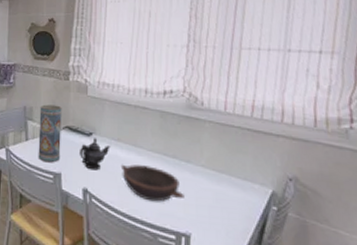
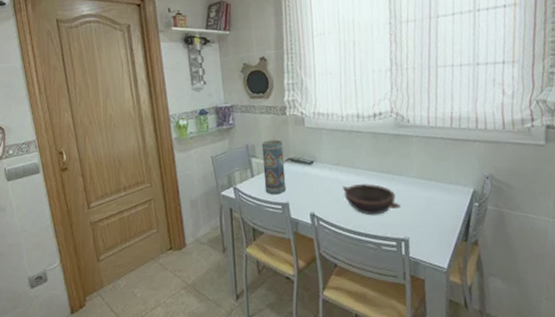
teapot: present [80,138,110,171] -> none [303,166,331,196]

